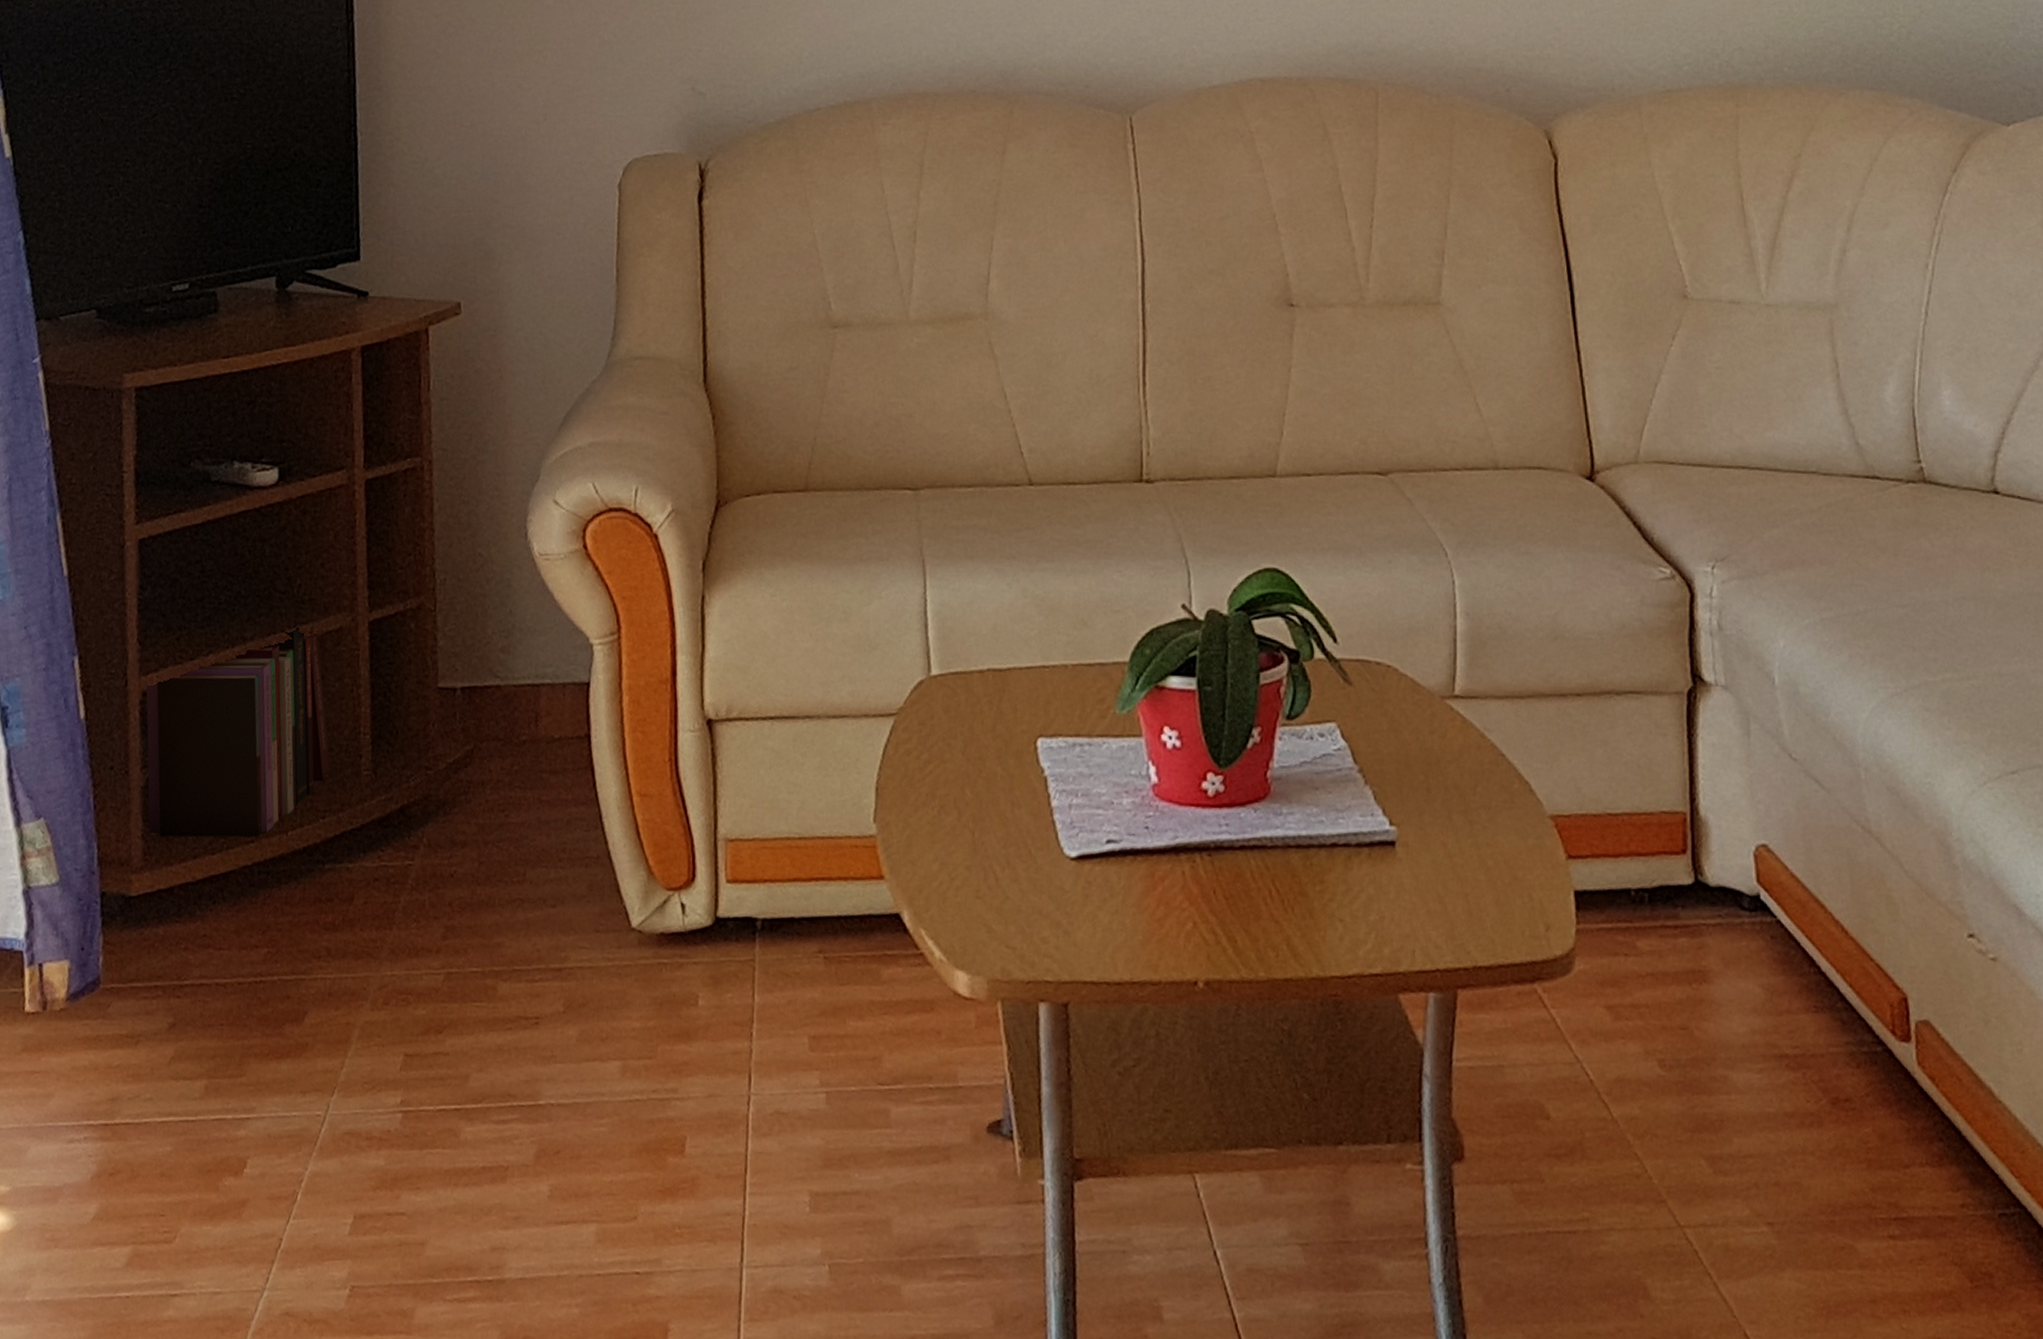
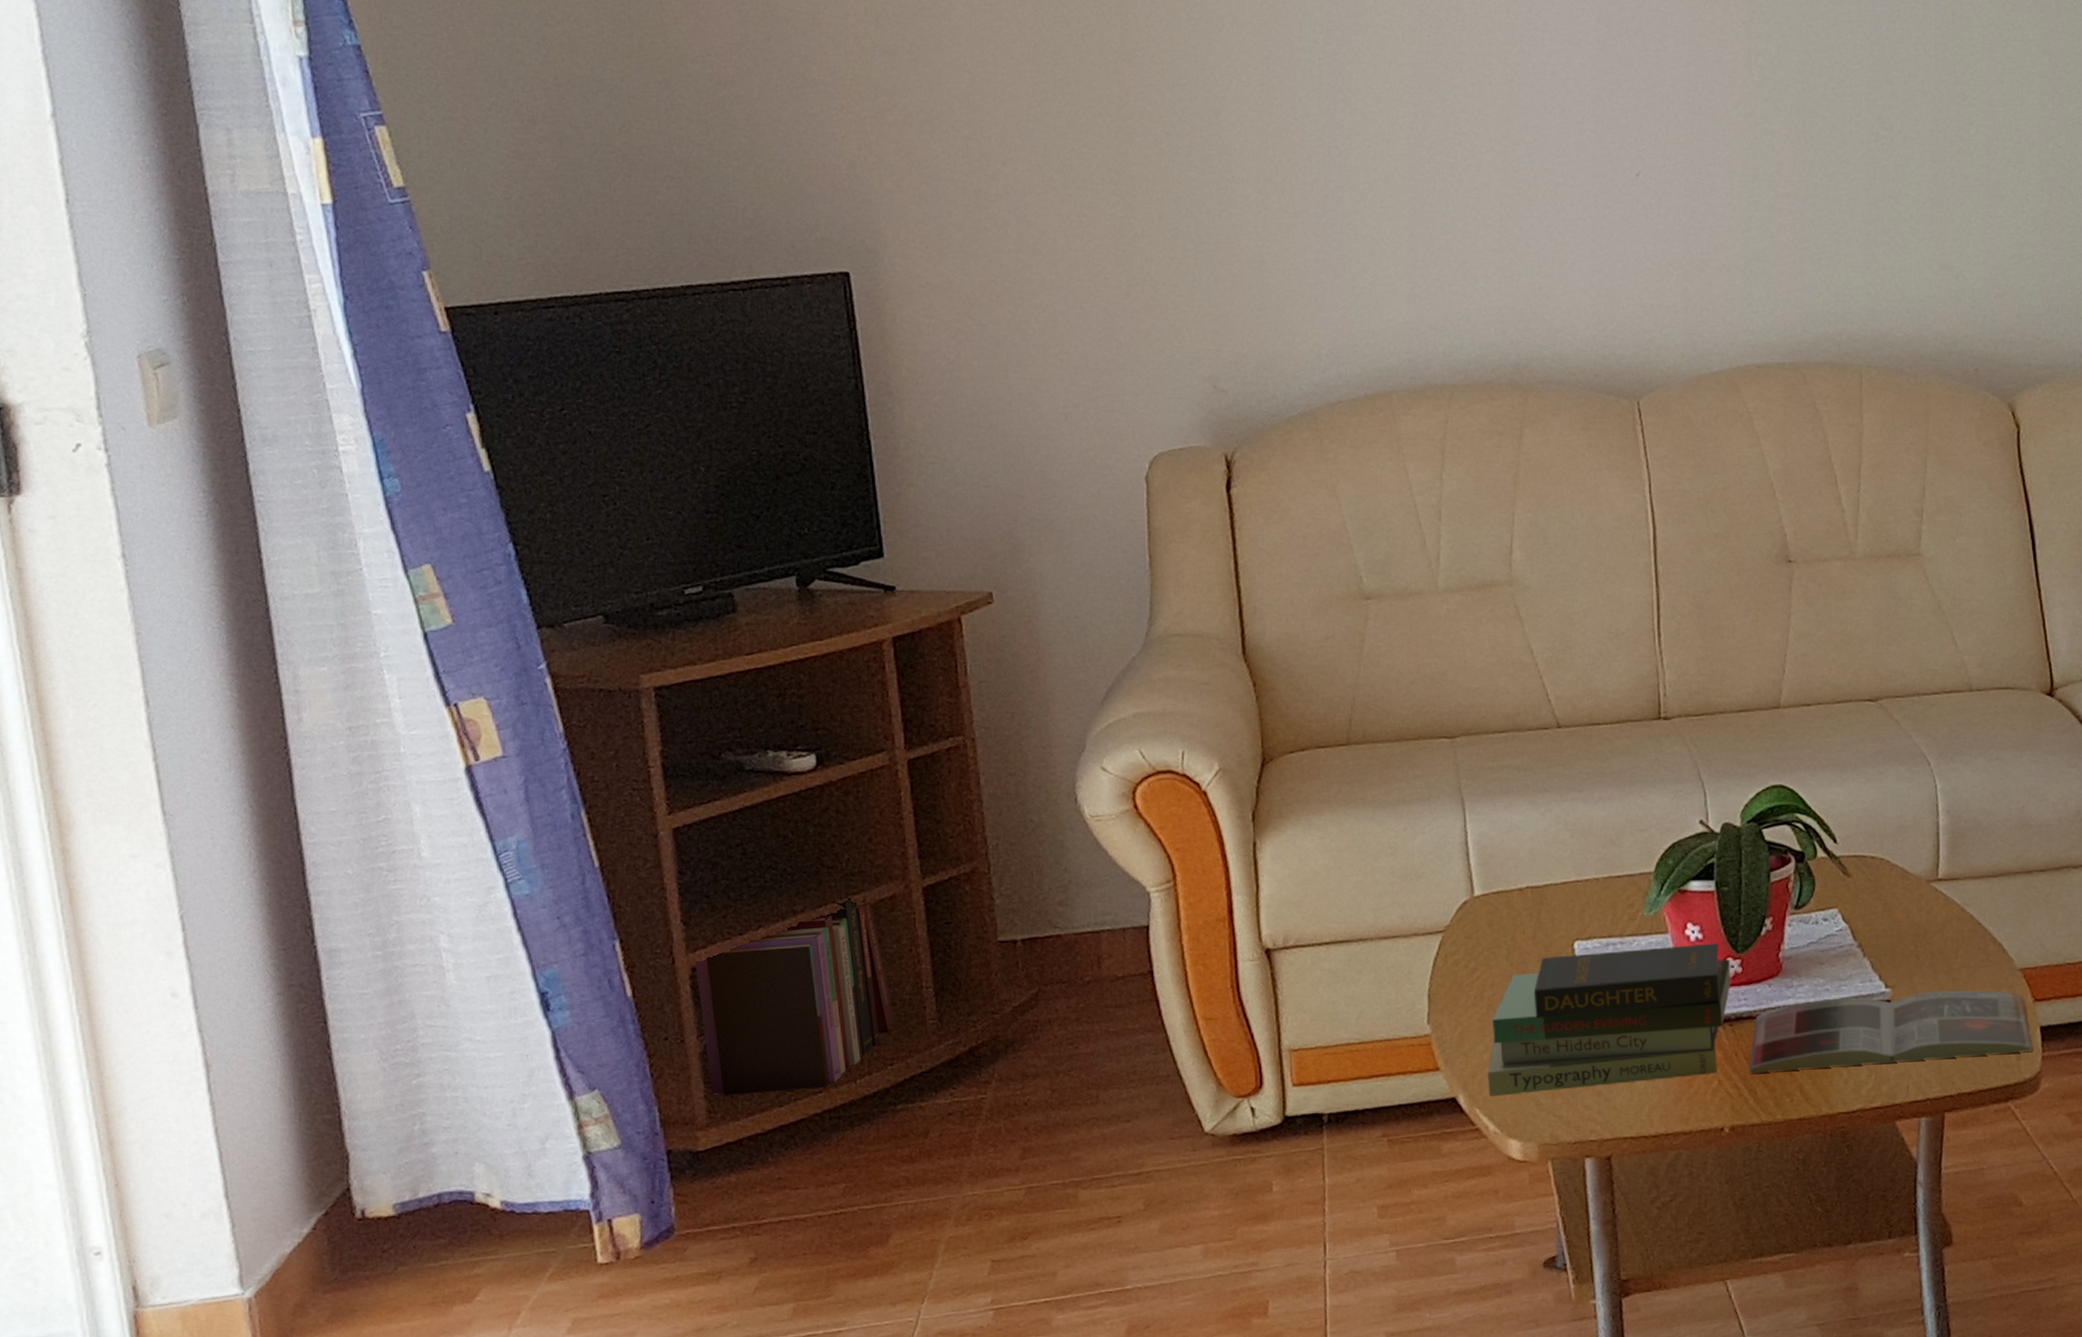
books: none [935,753,1212,917] -> present [1487,943,1731,1096]
magazine: none [1229,833,1565,922] -> present [1749,990,2032,1074]

